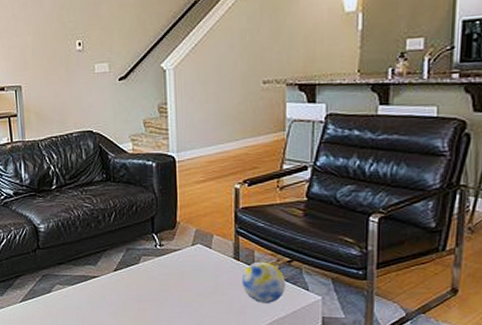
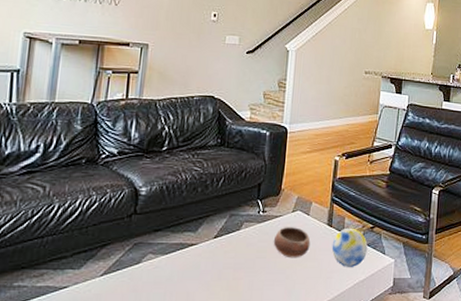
bowl: none [175,261,216,292] -> present [273,227,311,258]

